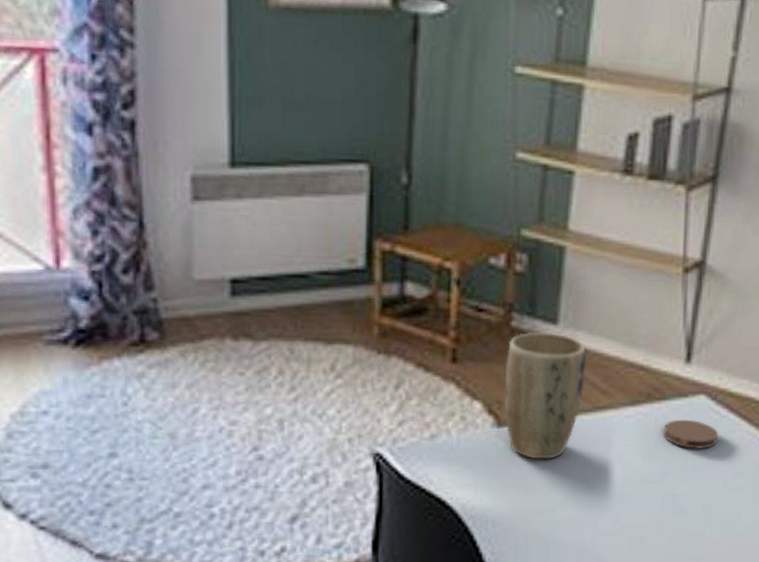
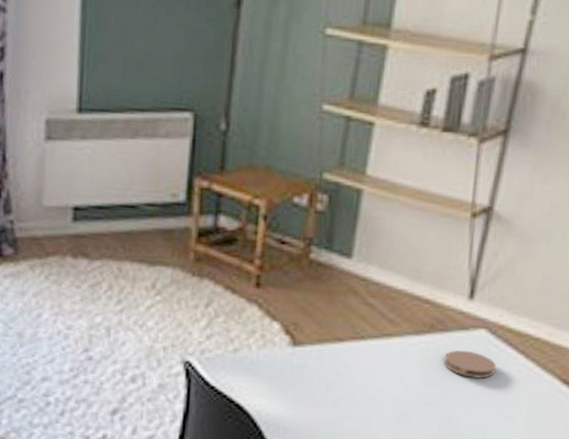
plant pot: present [504,331,587,460] -> none [299,264,378,378]

